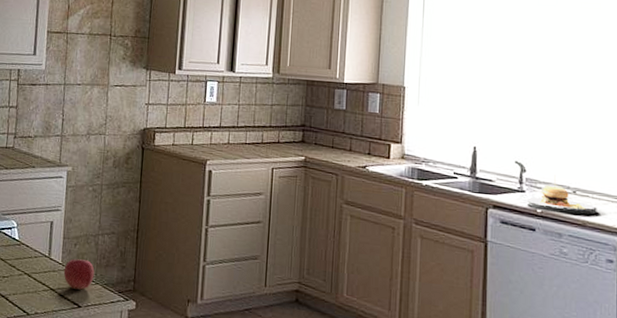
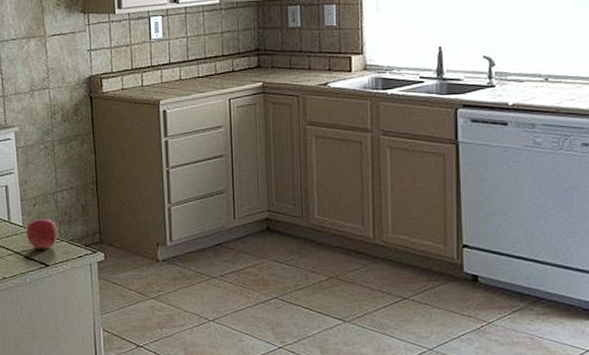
plate: present [527,175,597,215] -> none [498,65,571,103]

